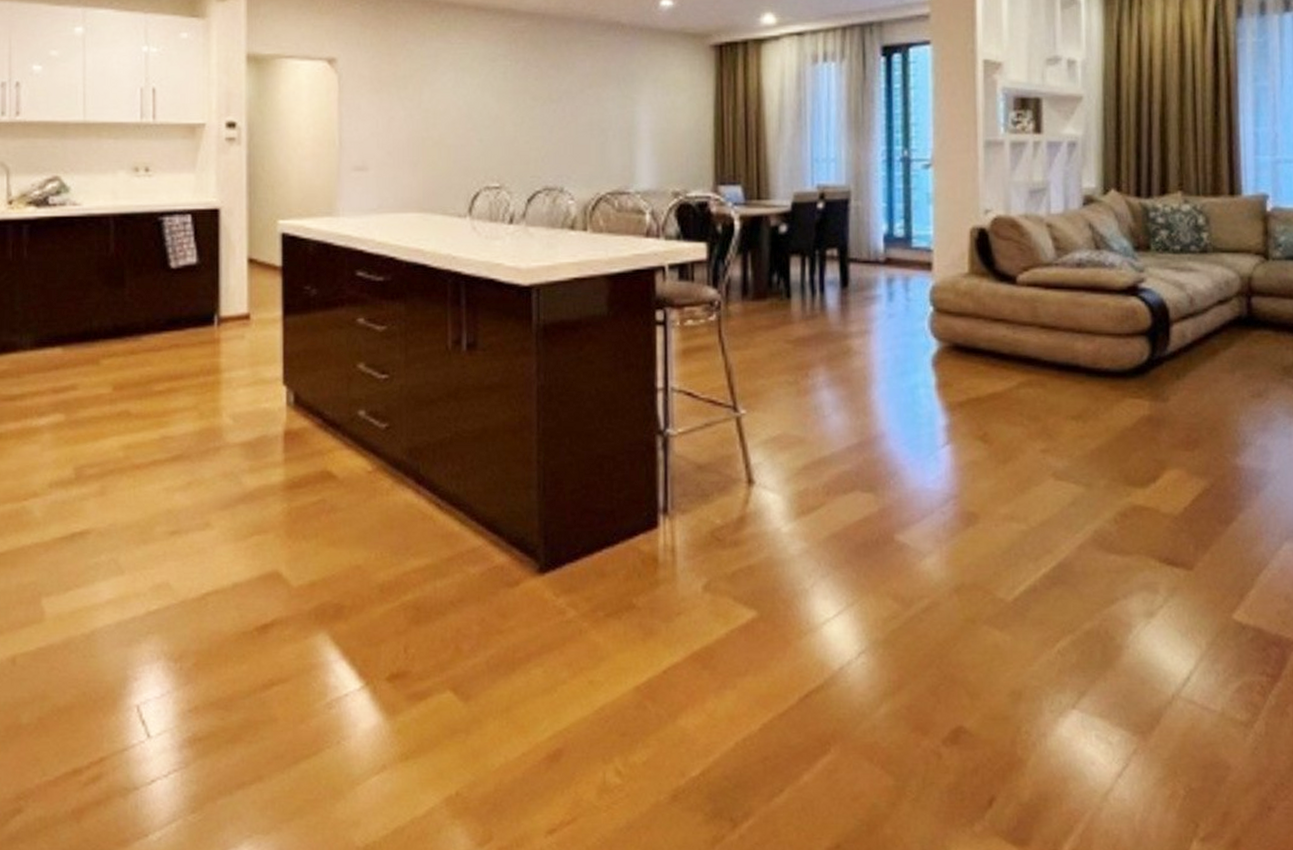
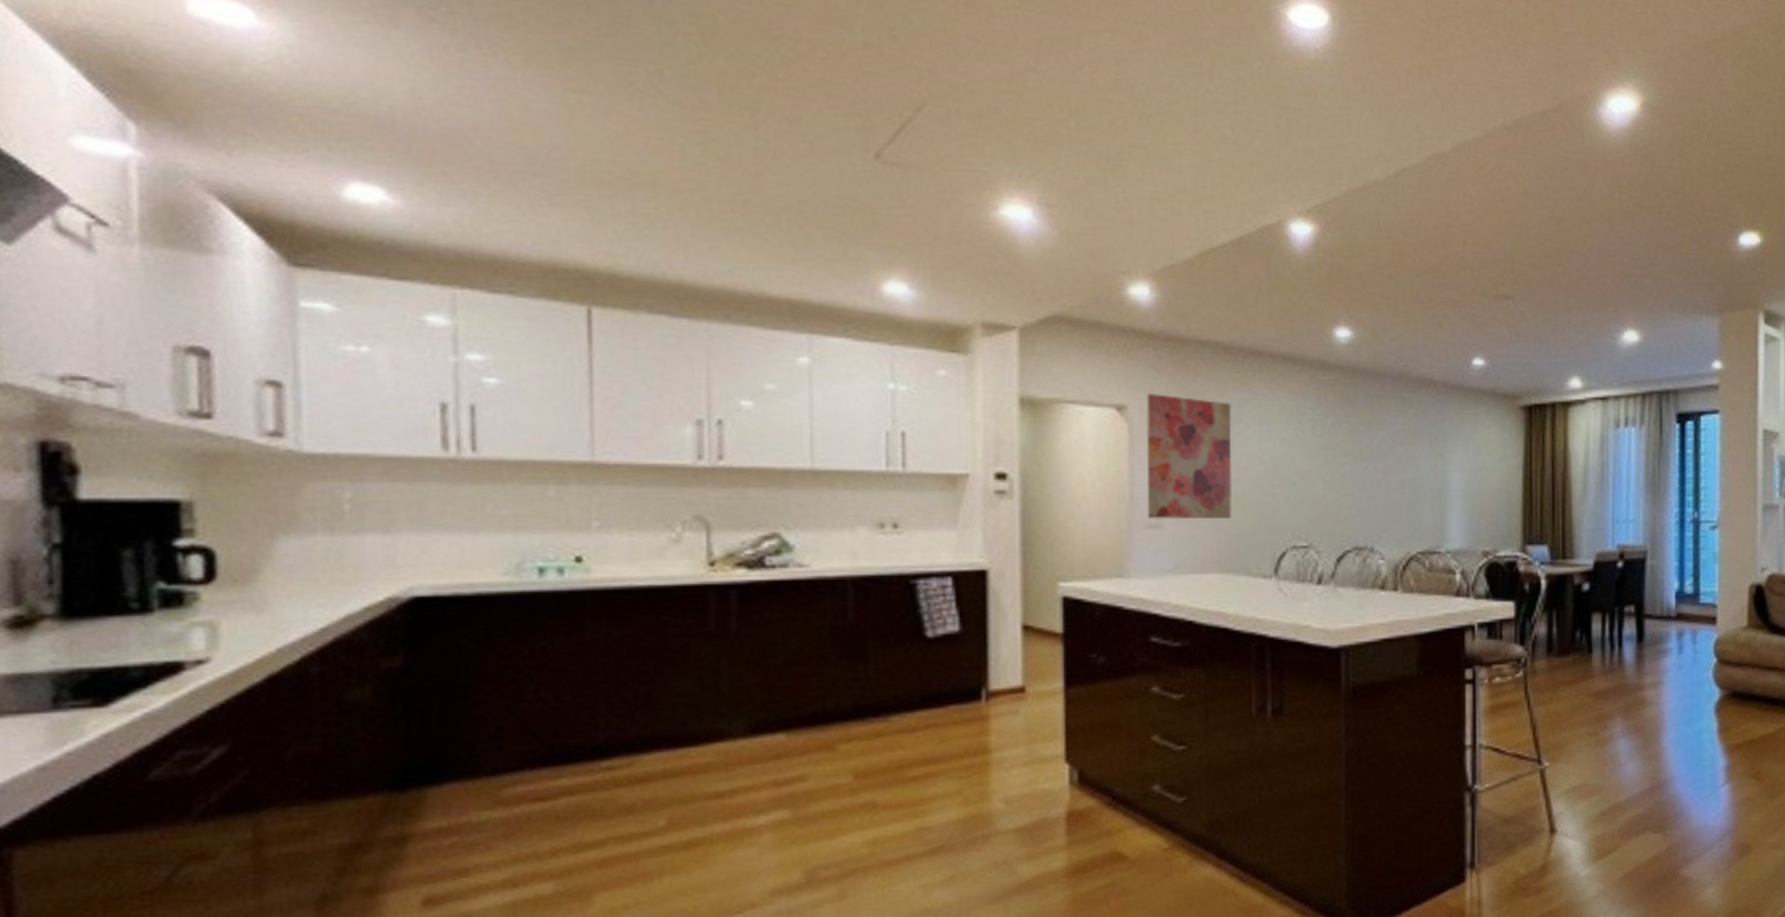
wall art: none [353,47,430,163] -> present [1146,394,1233,520]

